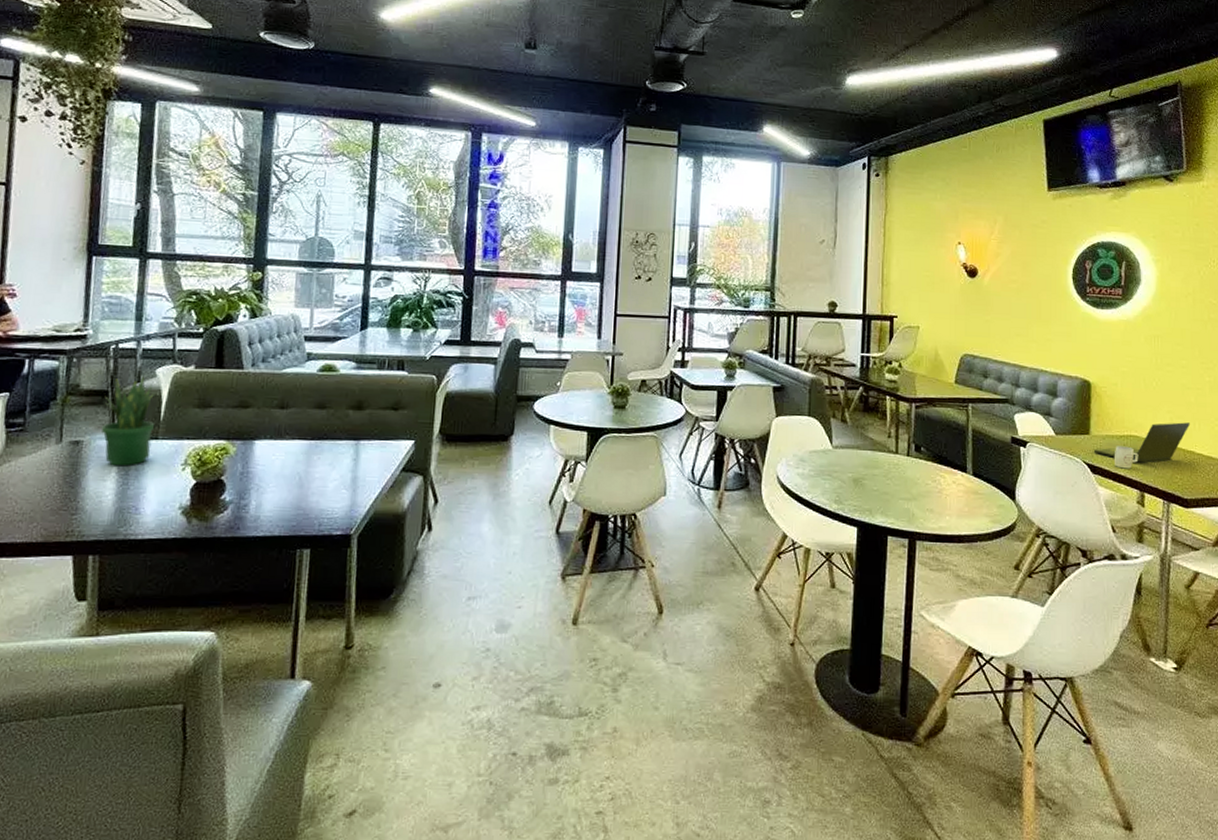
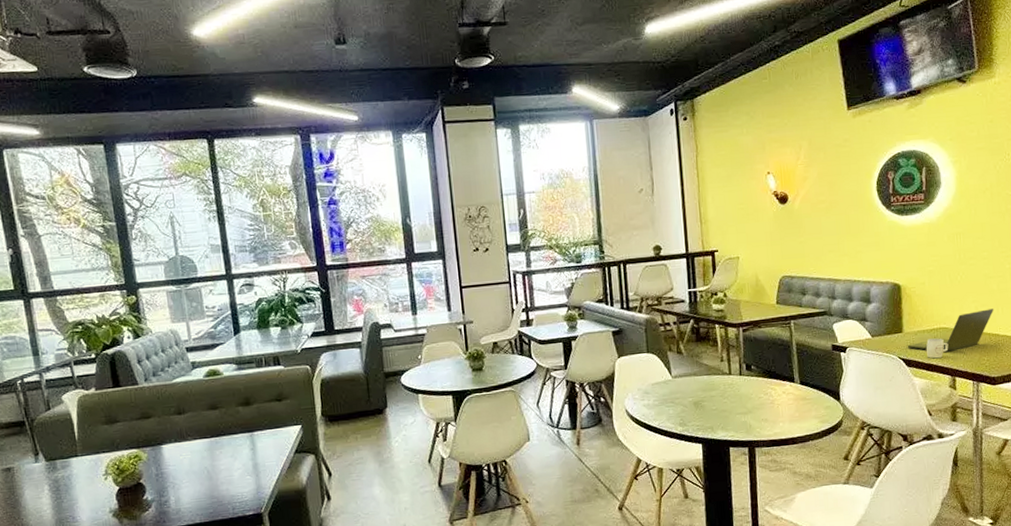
planter: present [101,377,155,466] -> none [22,404,73,485]

